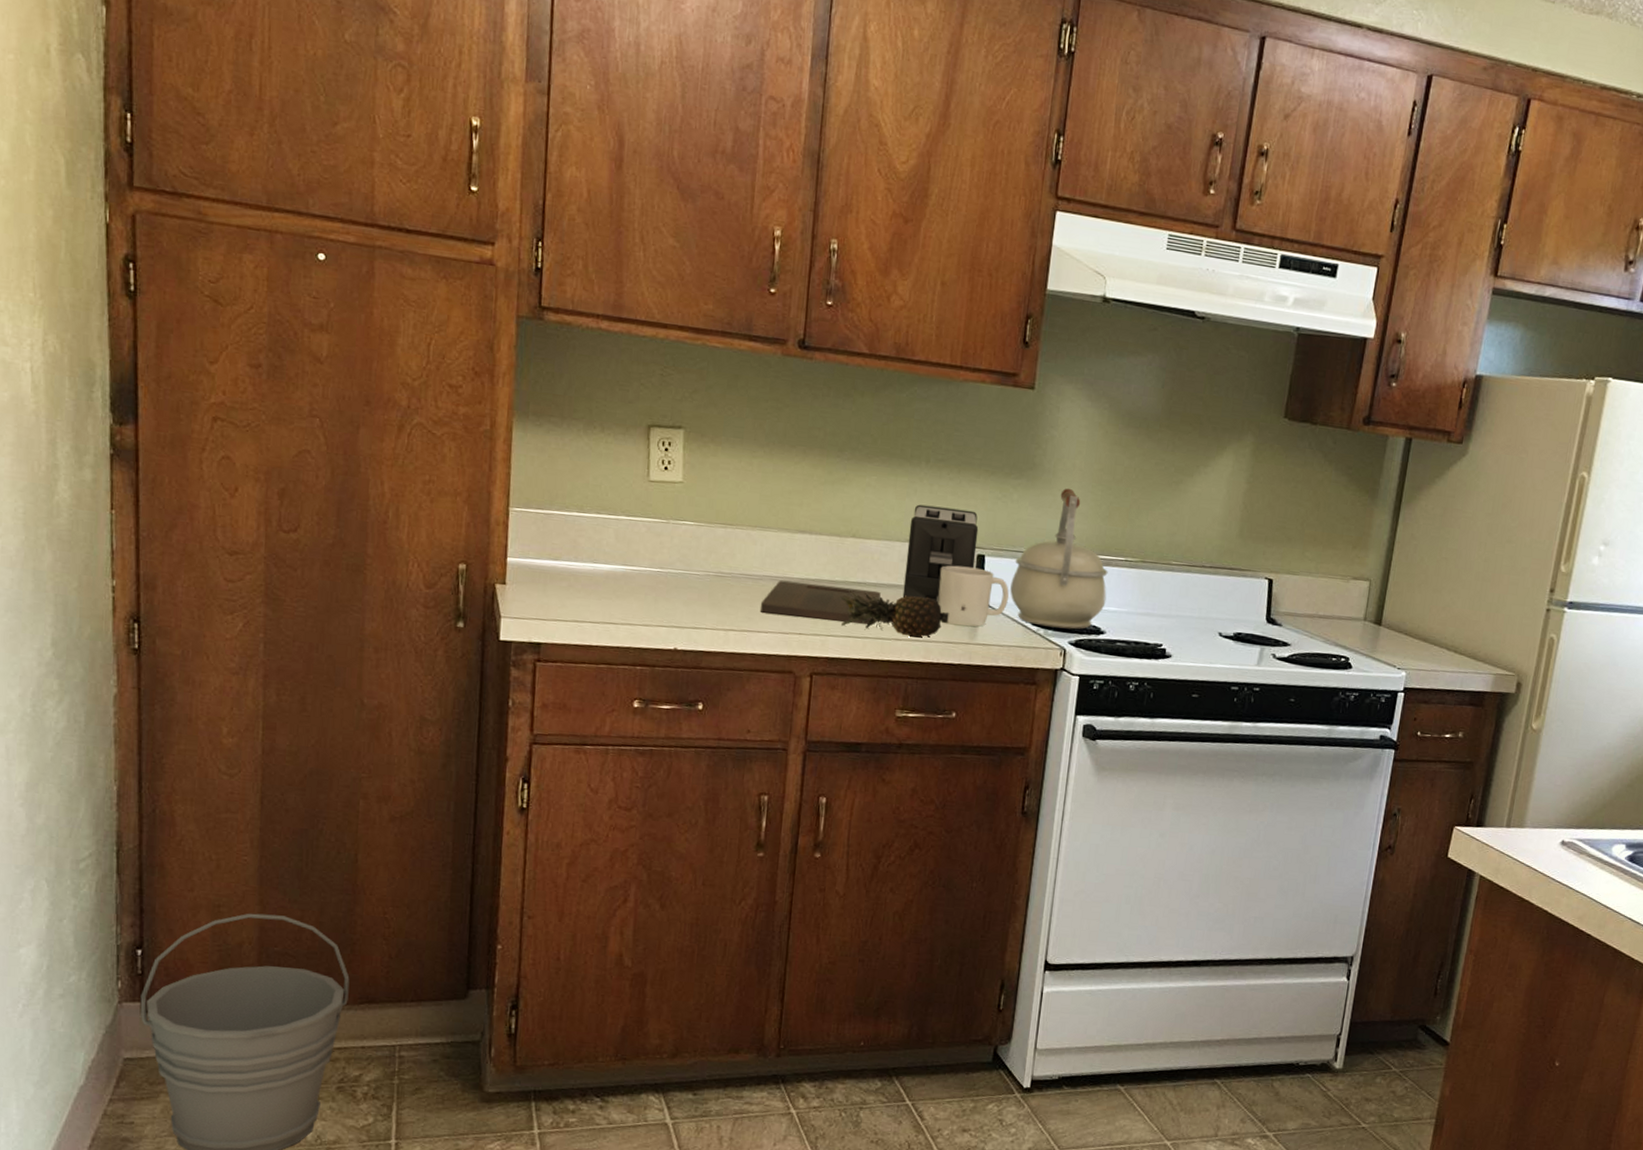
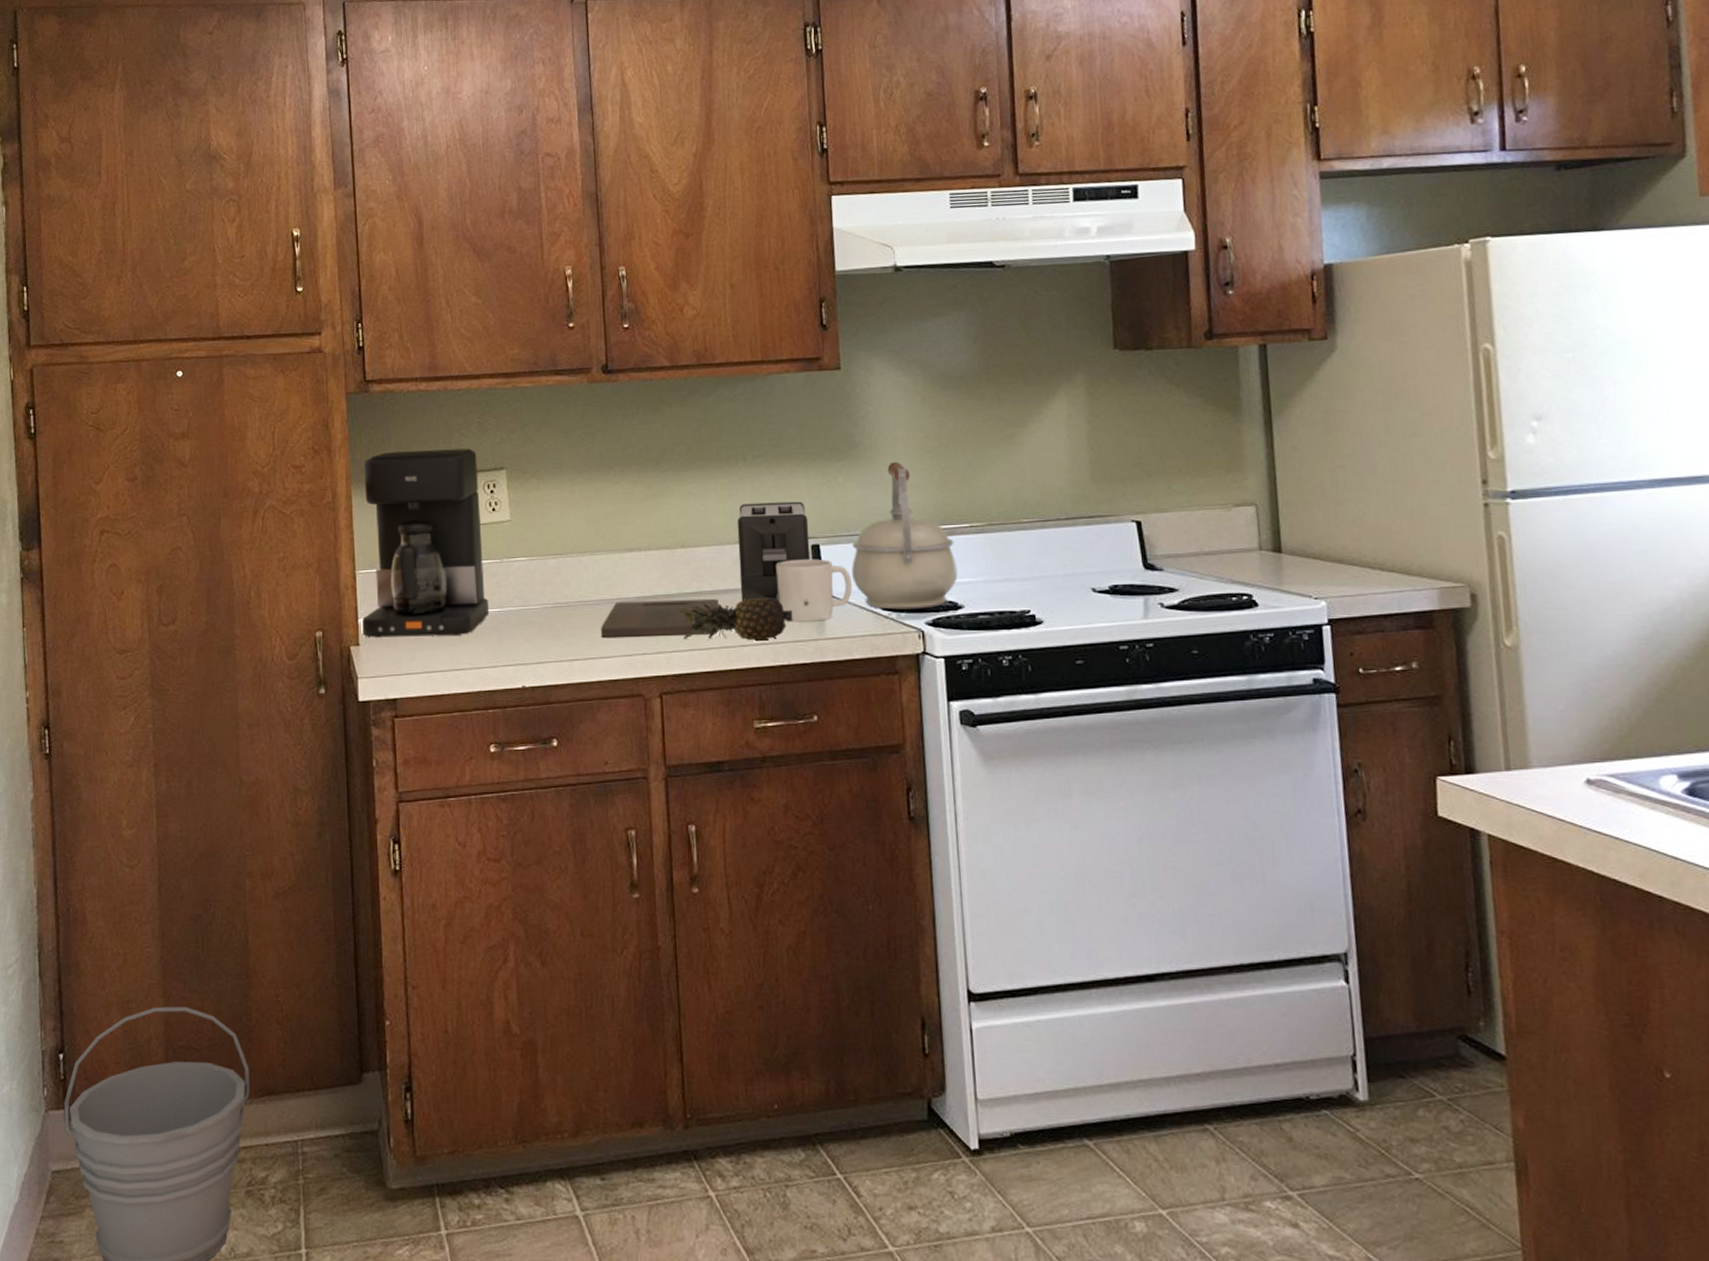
coffee maker: none [510,388,655,590] -> present [362,448,490,638]

